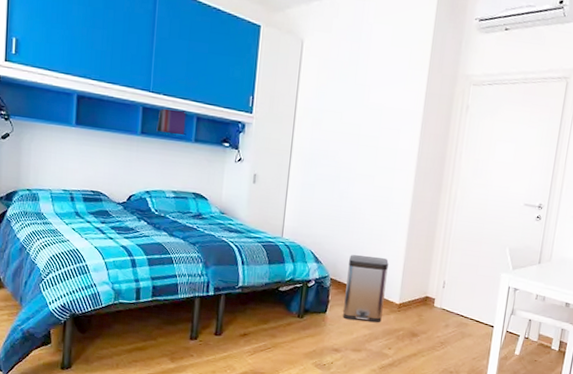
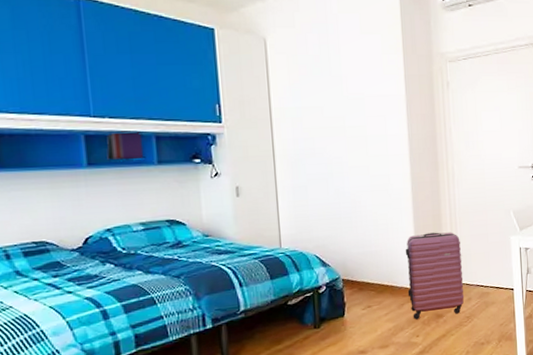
pedal bin: present [343,255,389,323] -> none [358,246,404,318]
suitcase: none [388,251,449,337] -> present [405,232,465,320]

